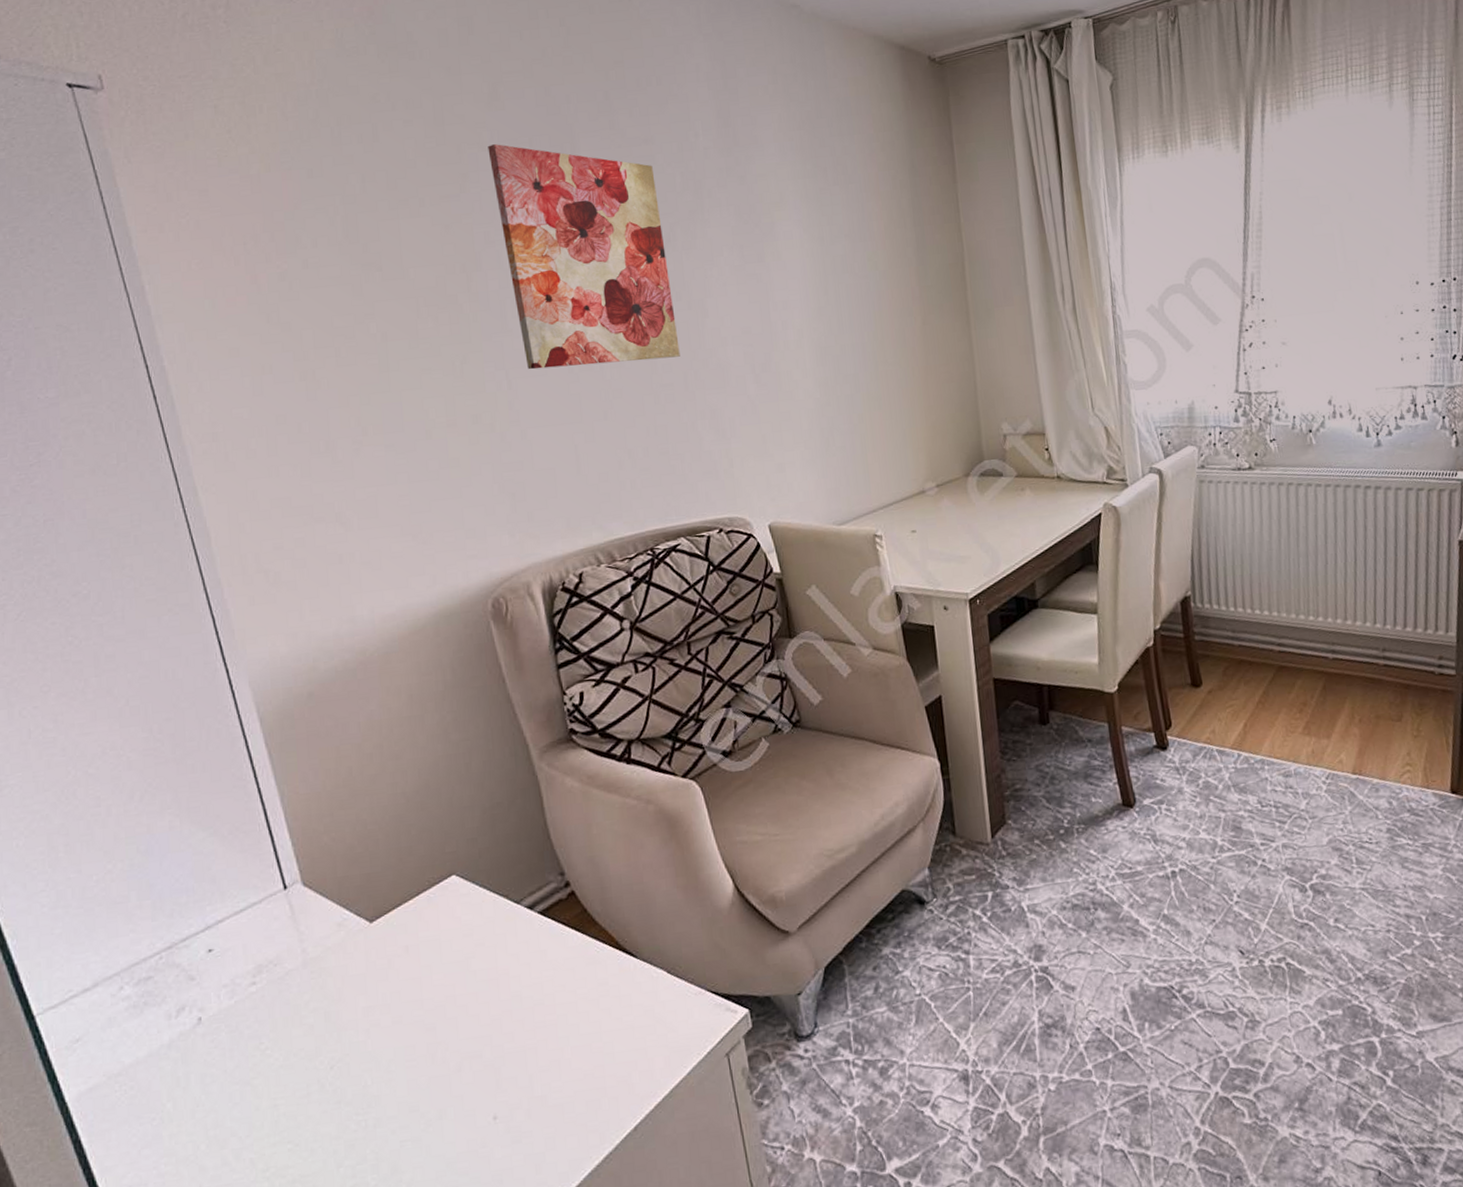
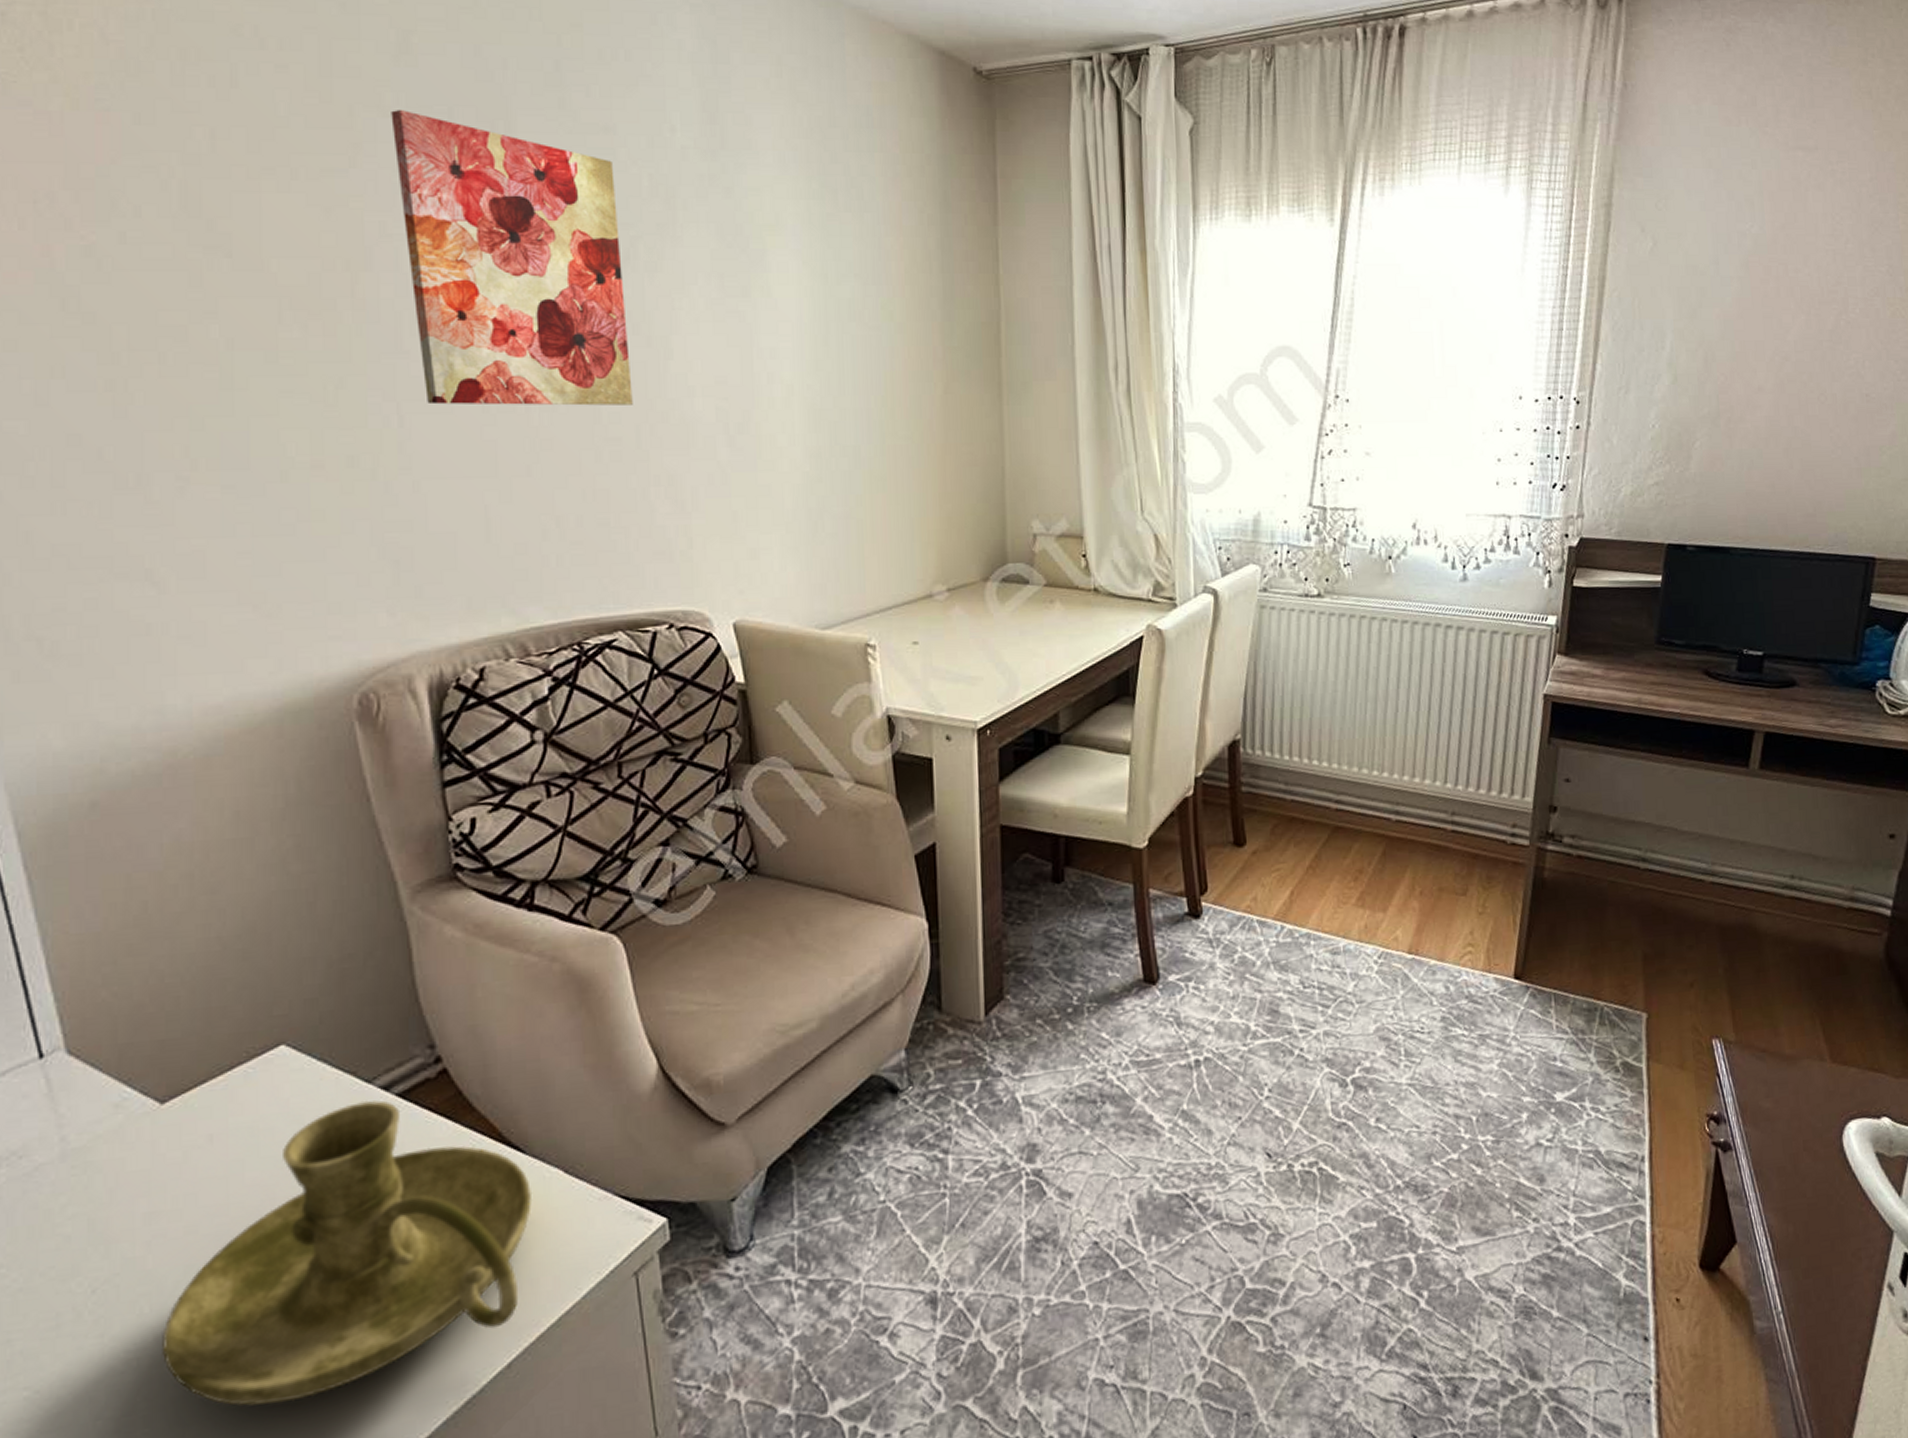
candle holder: none [381,917,645,1158] -> present [160,1100,533,1406]

